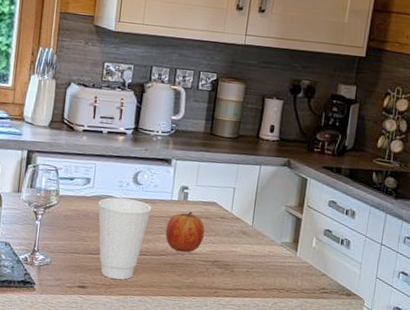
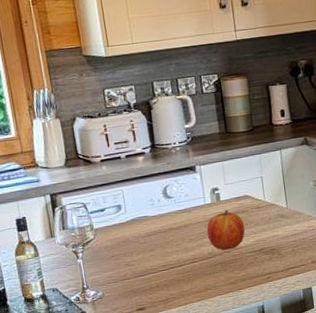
cup: present [98,197,152,280] -> none [134,213,189,294]

